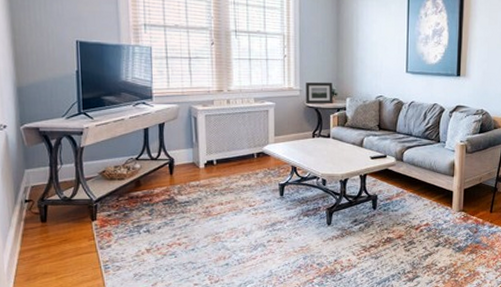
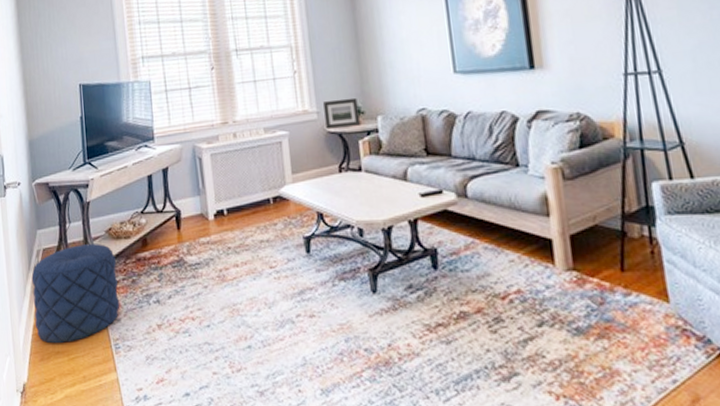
pouf: none [18,183,111,267] -> present [31,244,120,344]

